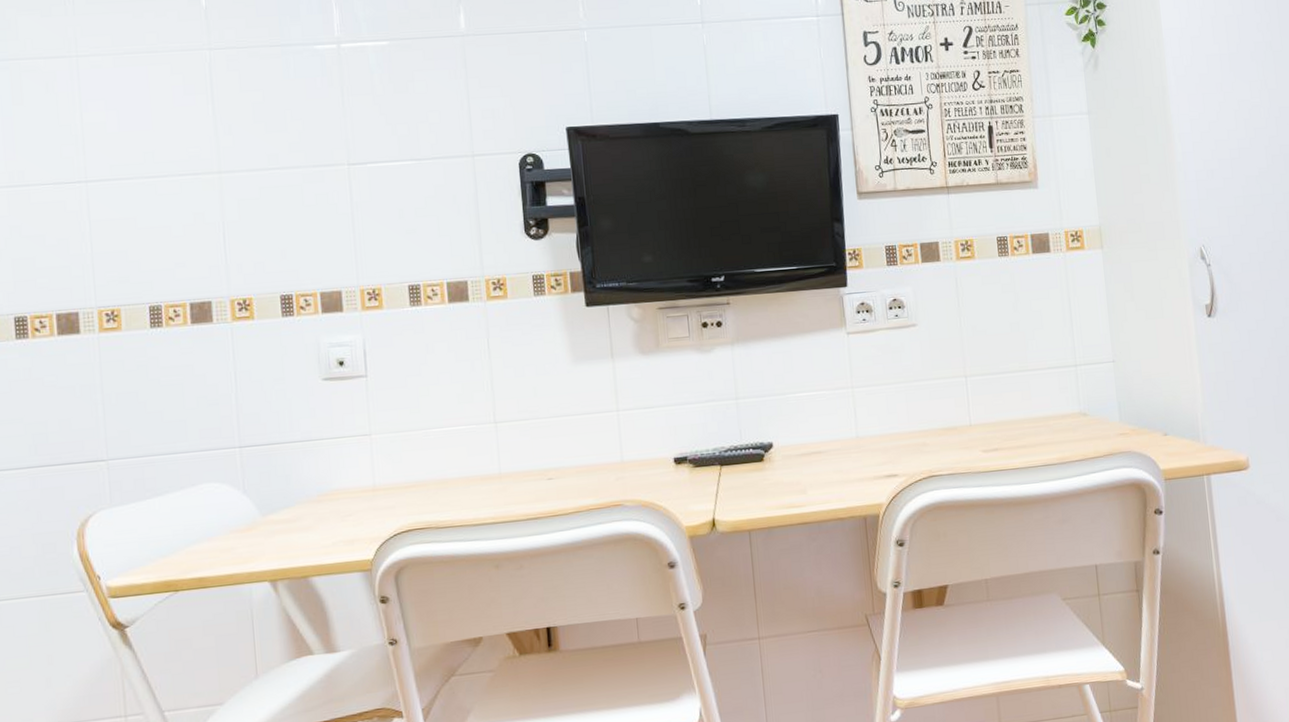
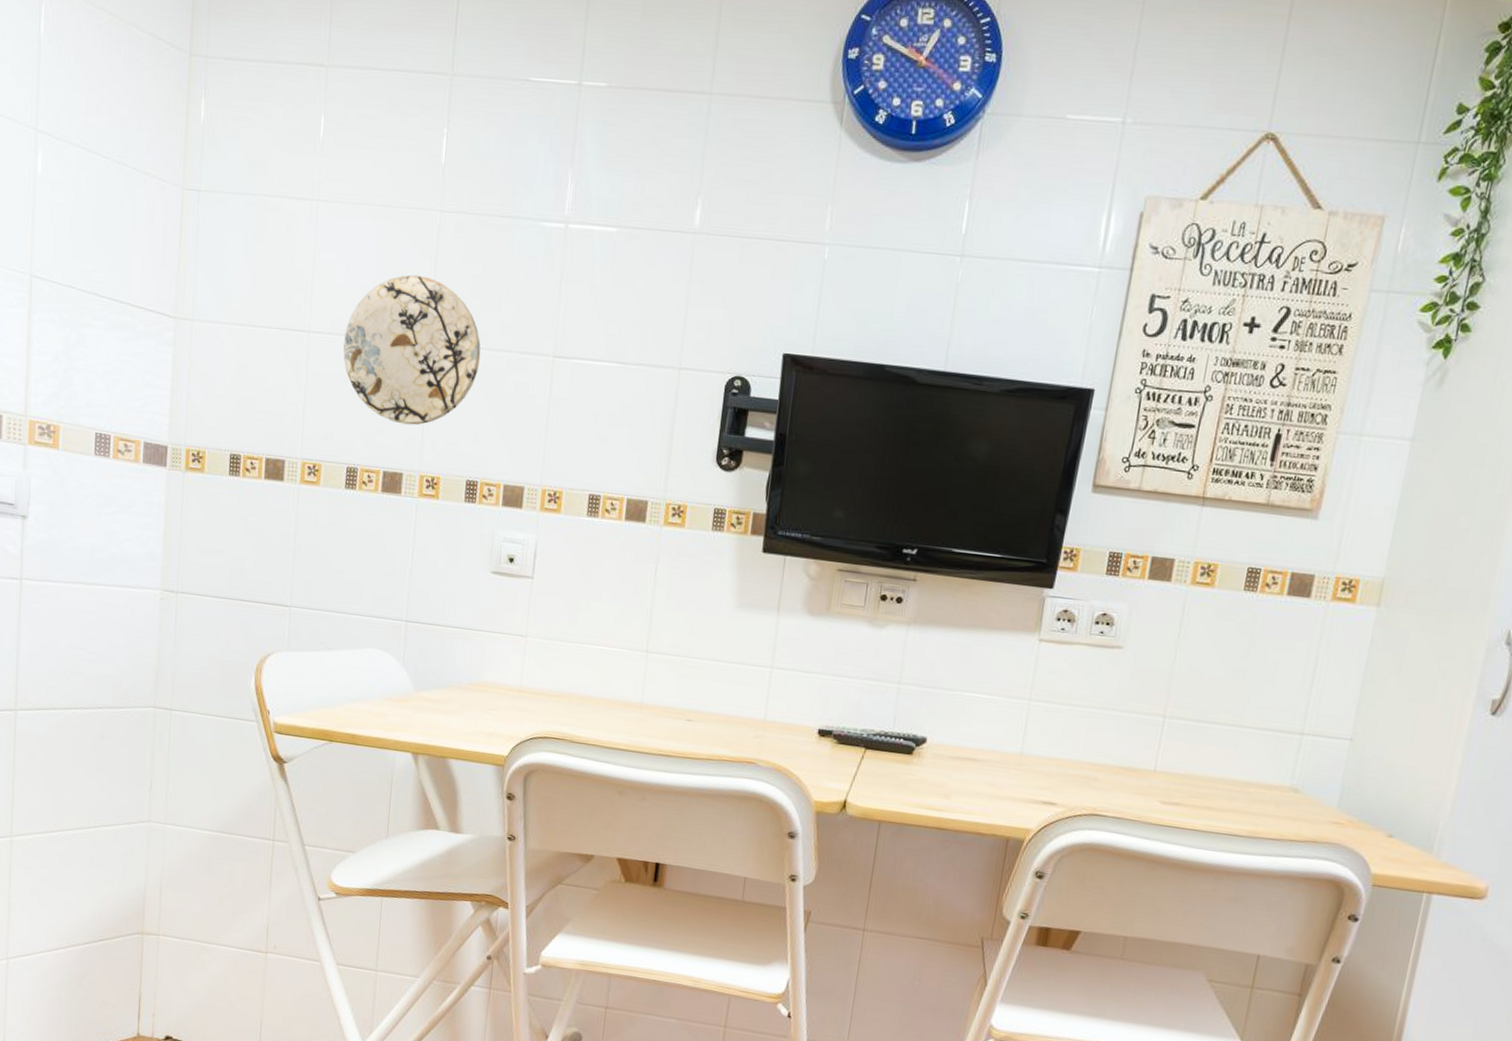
decorative plate: none [125,111,275,254] -> present [343,274,481,425]

